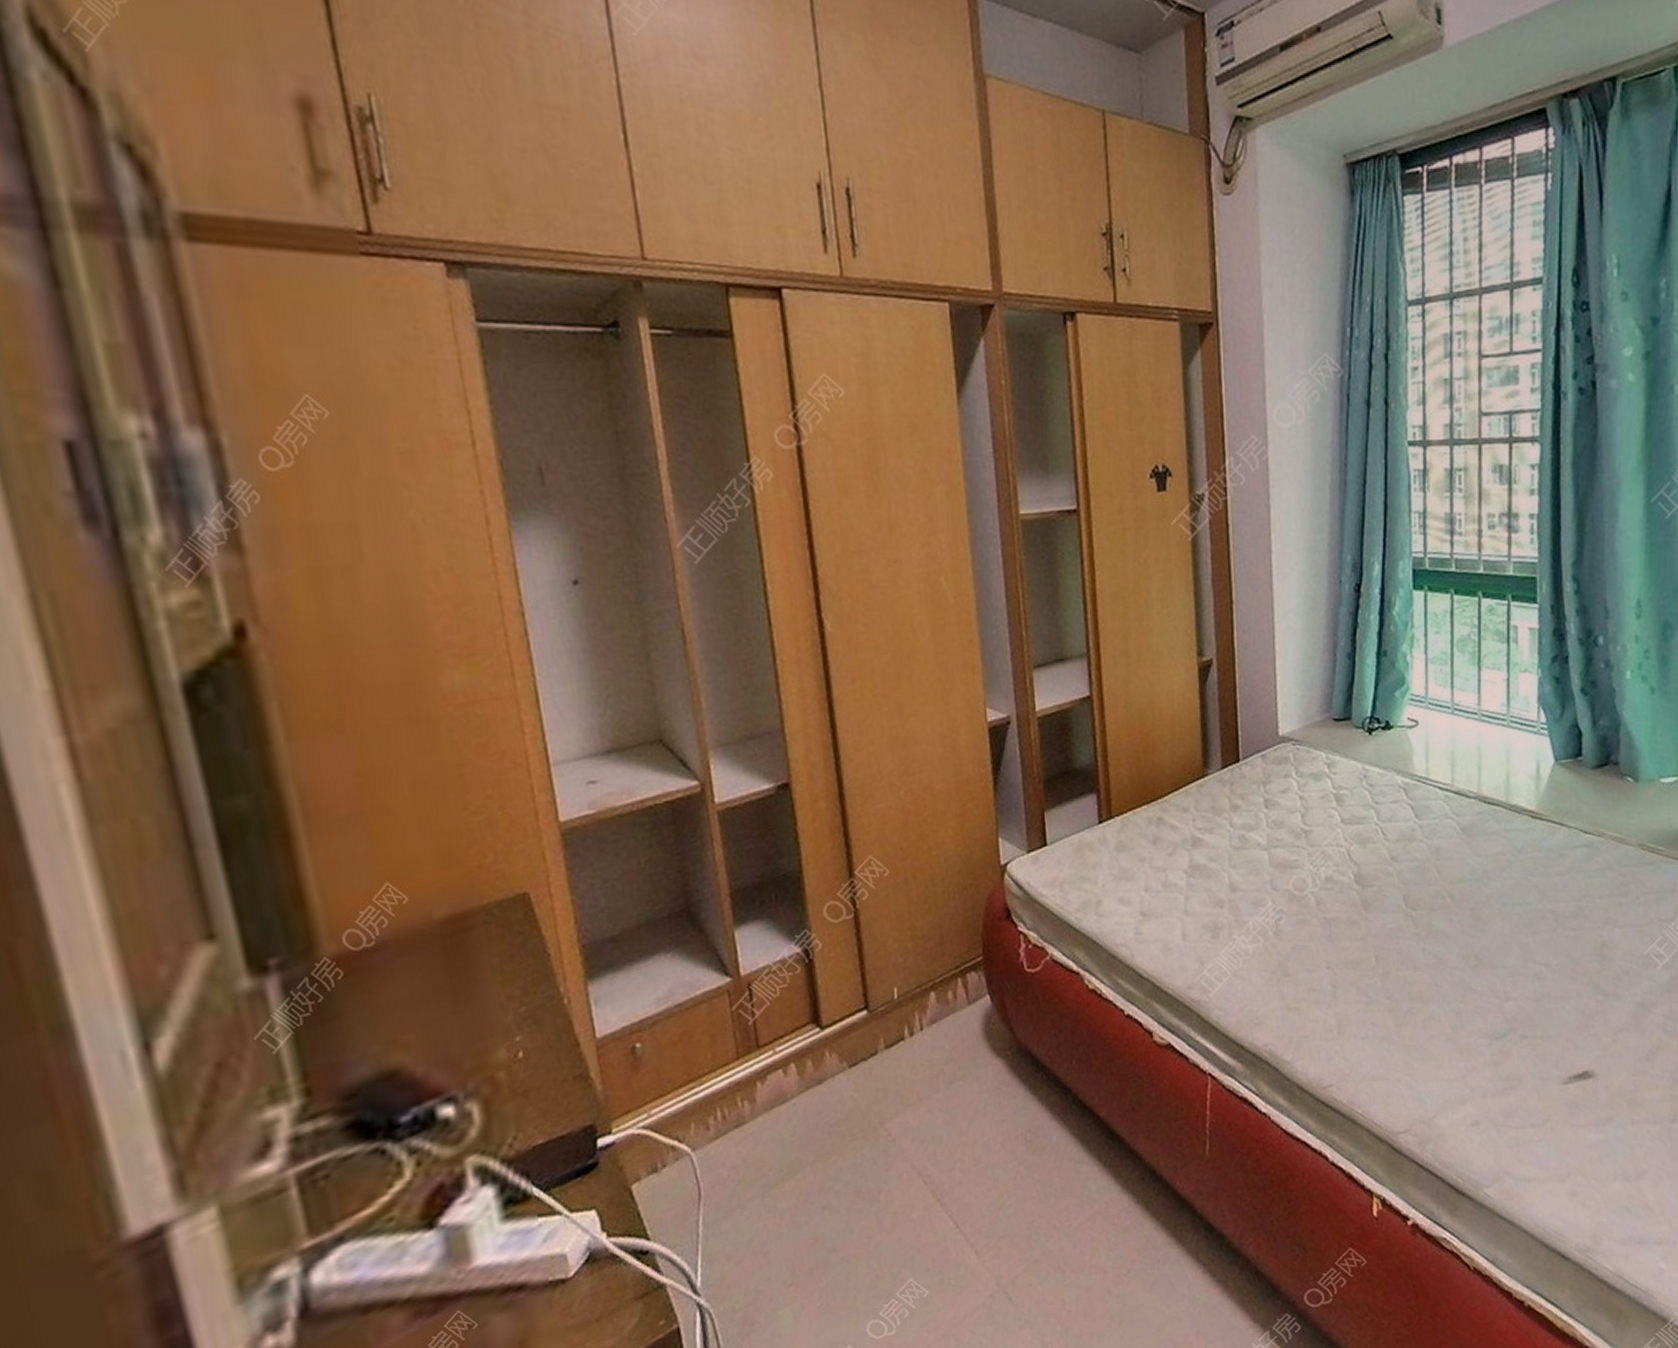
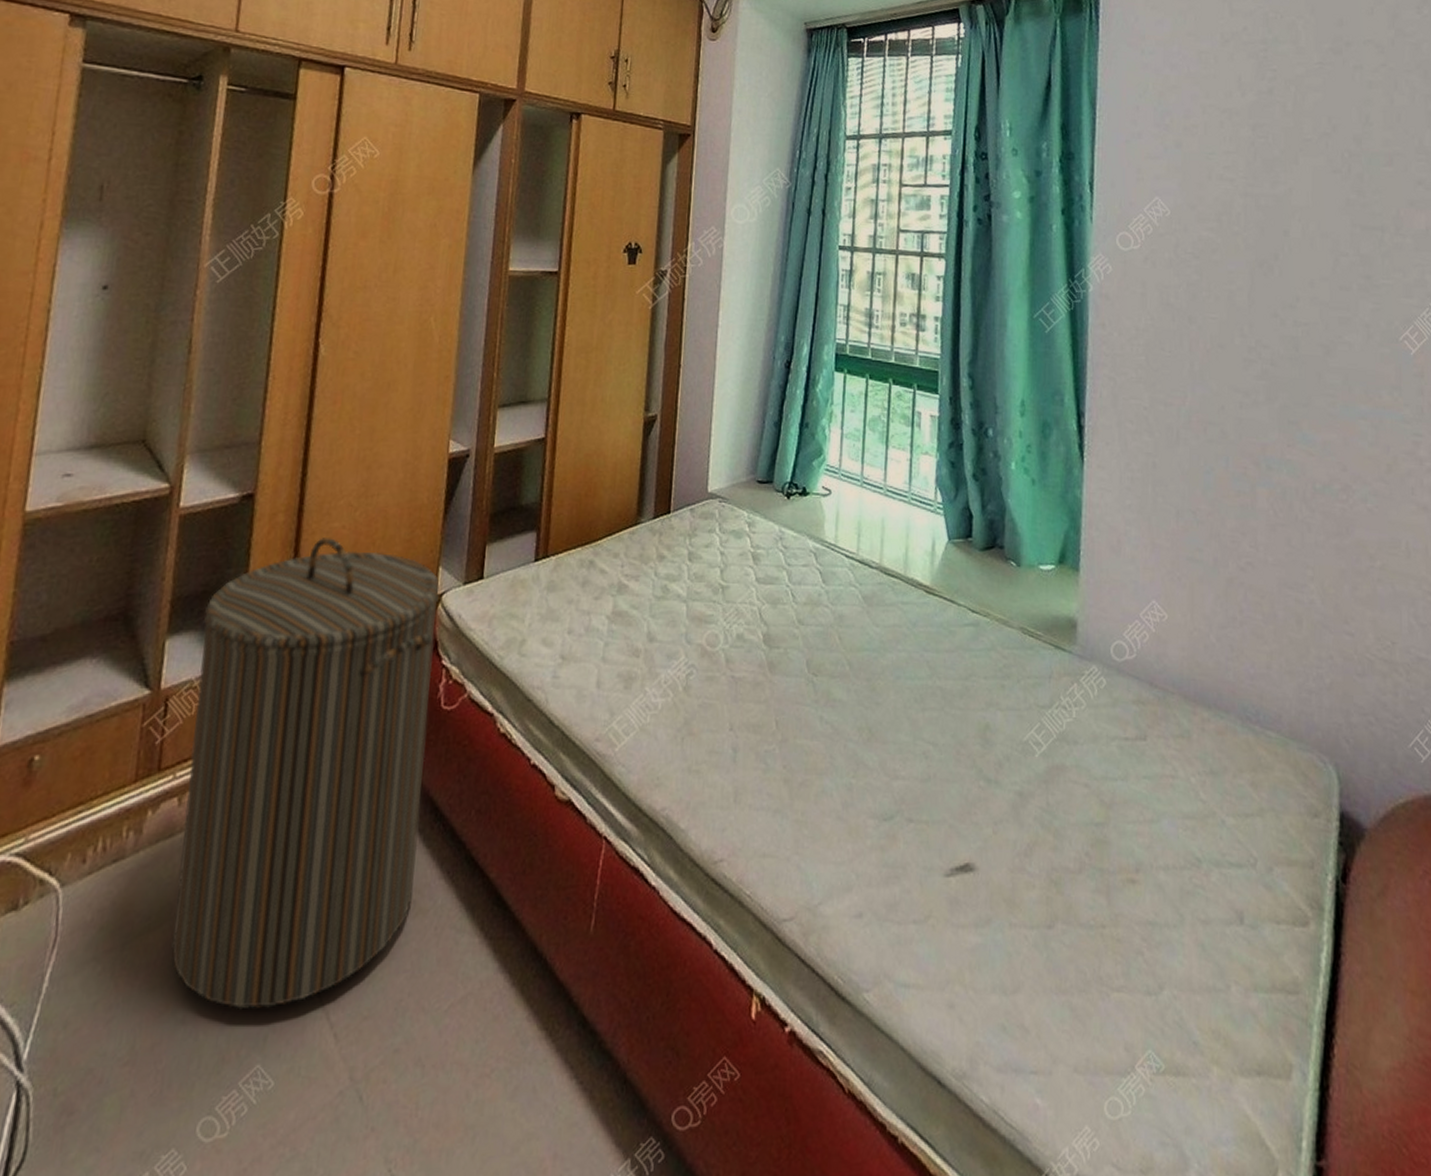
laundry hamper: none [766,819,1028,1238] -> present [170,538,440,1010]

